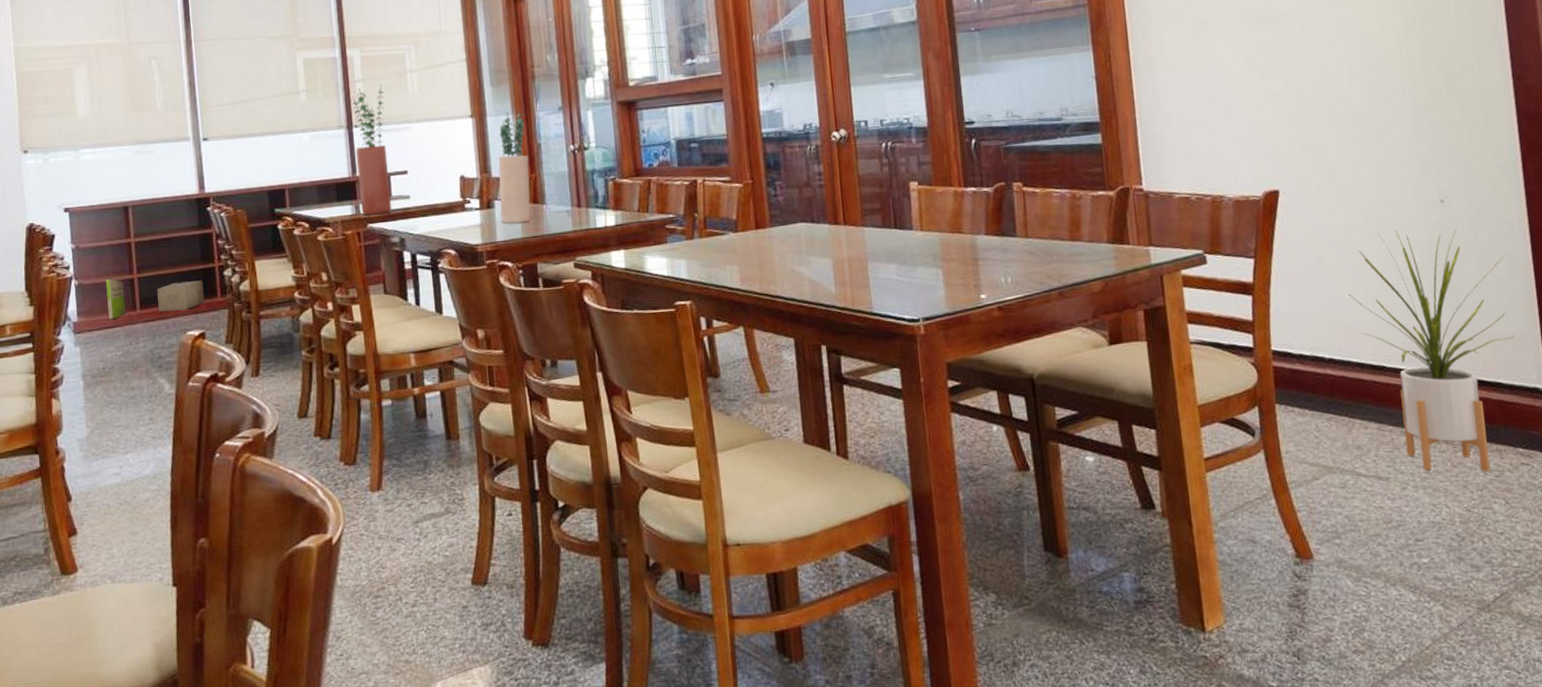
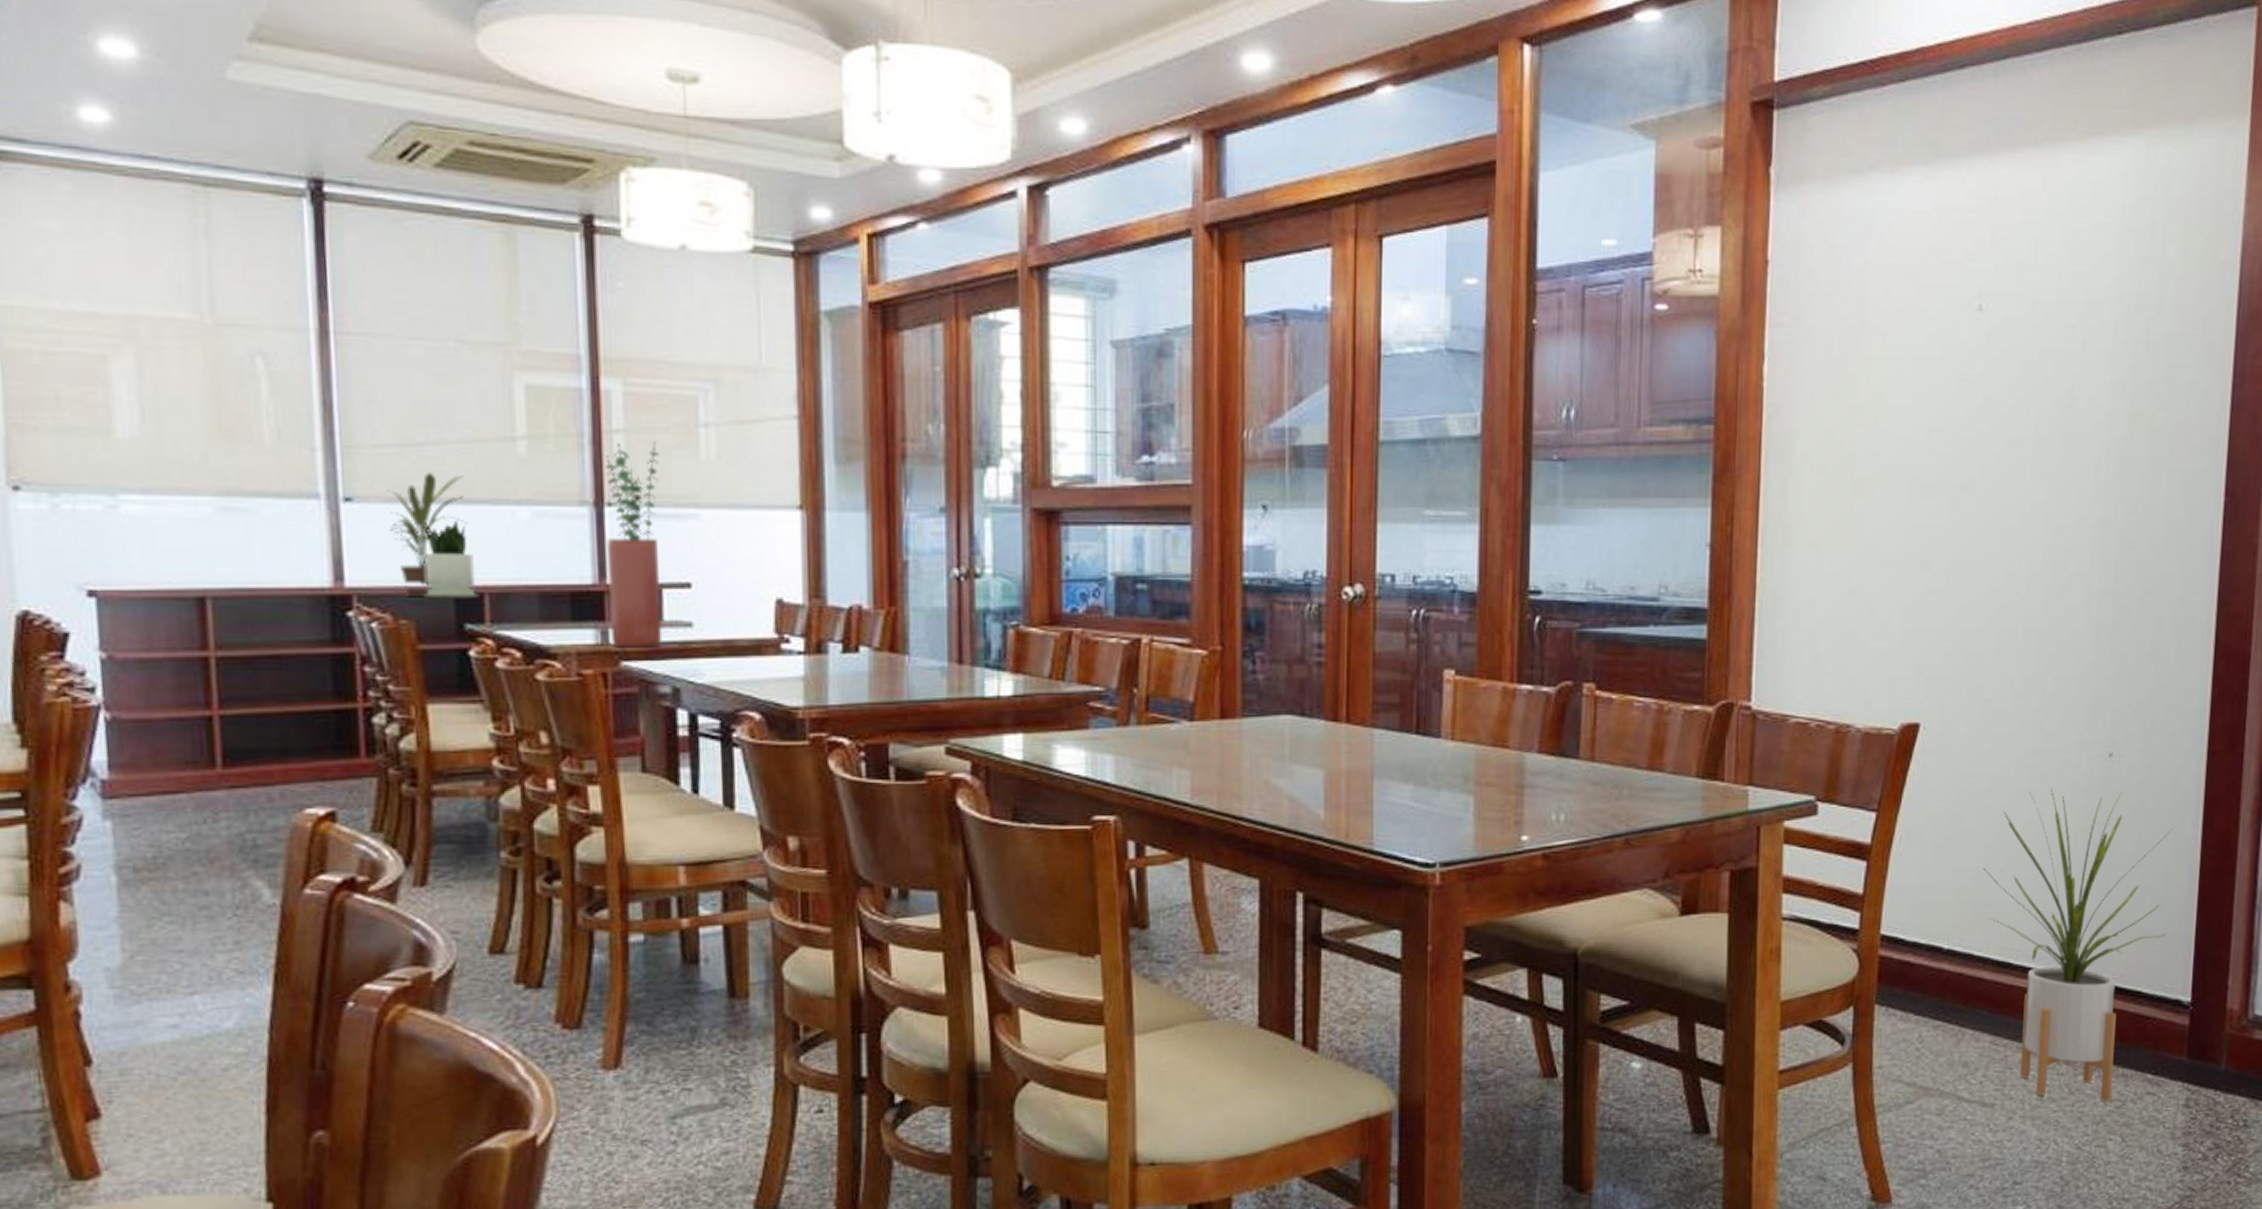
book: present [105,278,126,320] -> none [161,713,197,781]
decorative box: present [157,280,205,312] -> none [253,728,337,774]
potted plant: none [228,117,273,196] -> present [389,471,466,598]
planter: none [248,145,283,196] -> present [422,520,481,599]
vase: present [498,107,531,225] -> none [837,502,887,682]

